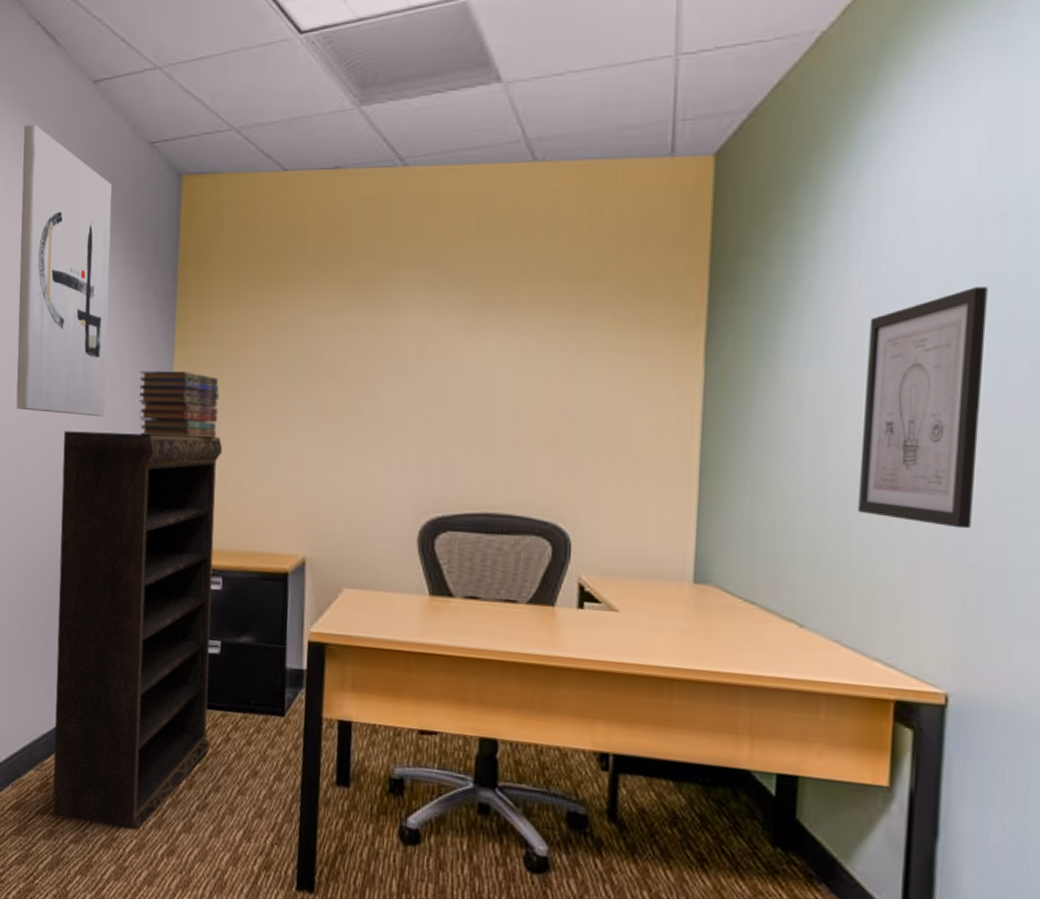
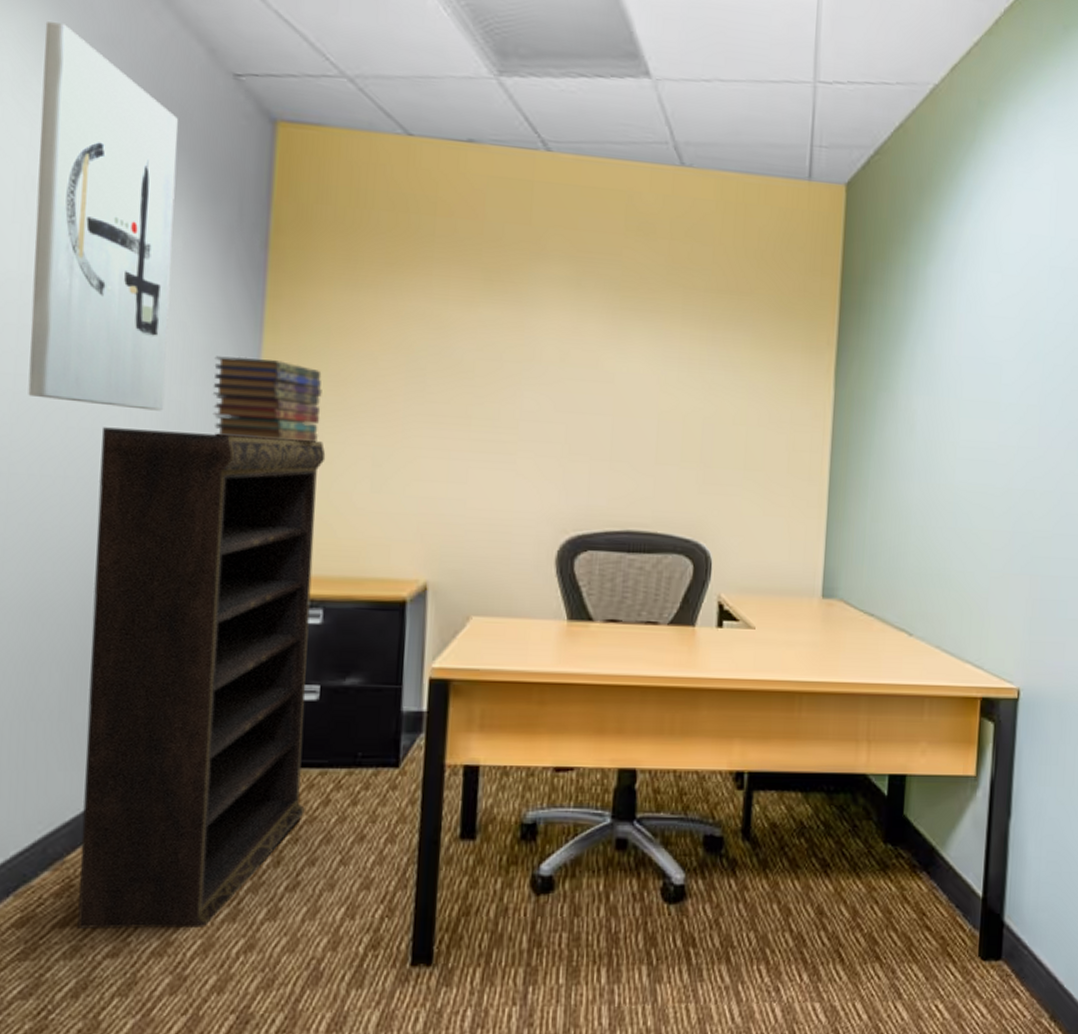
wall art: present [858,287,988,529] -> none [956,331,1053,543]

